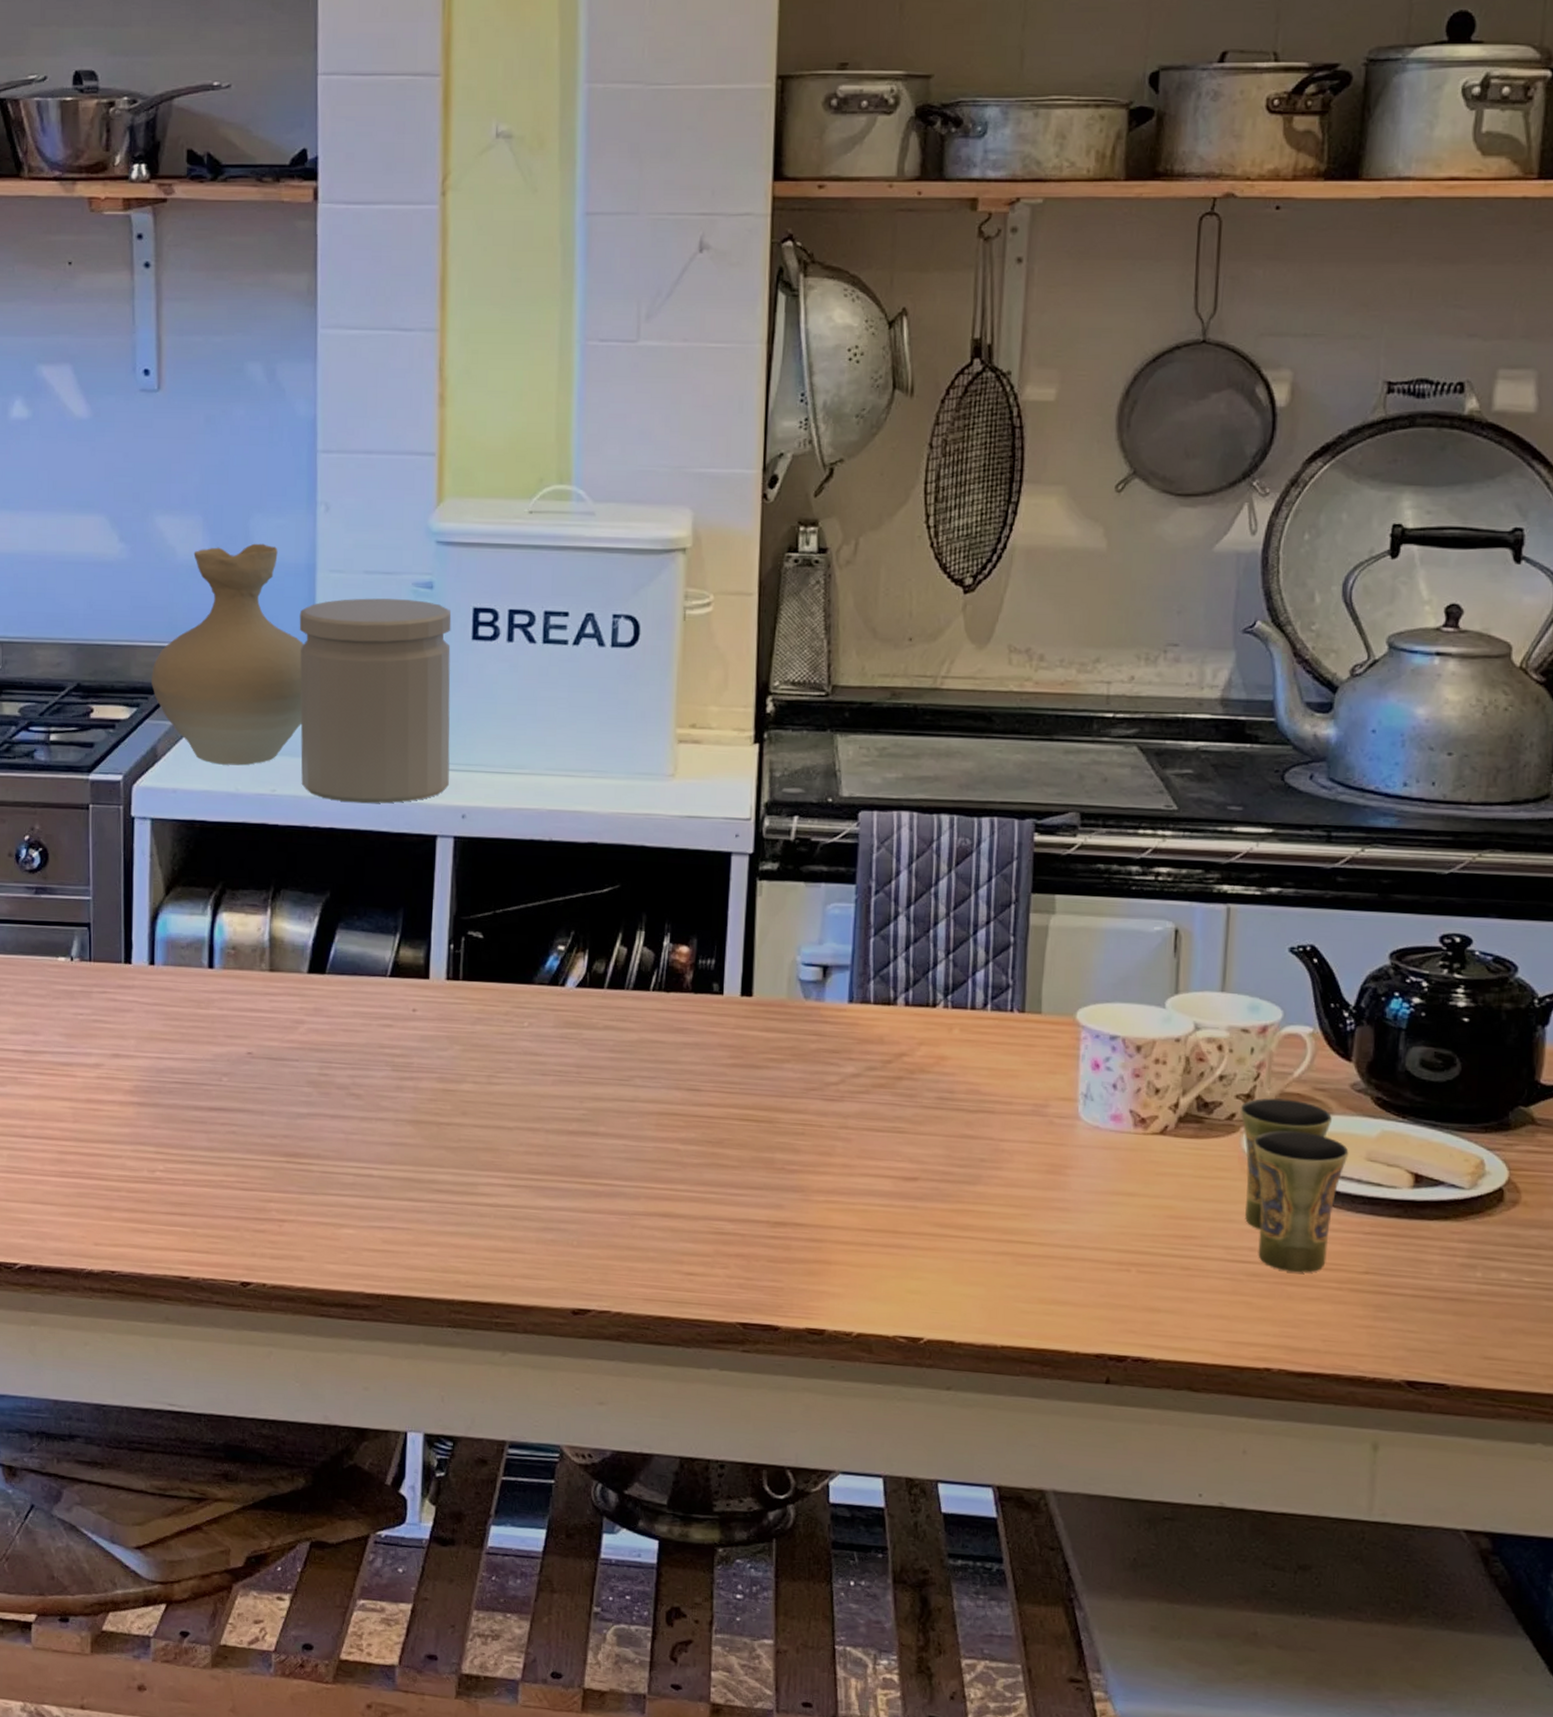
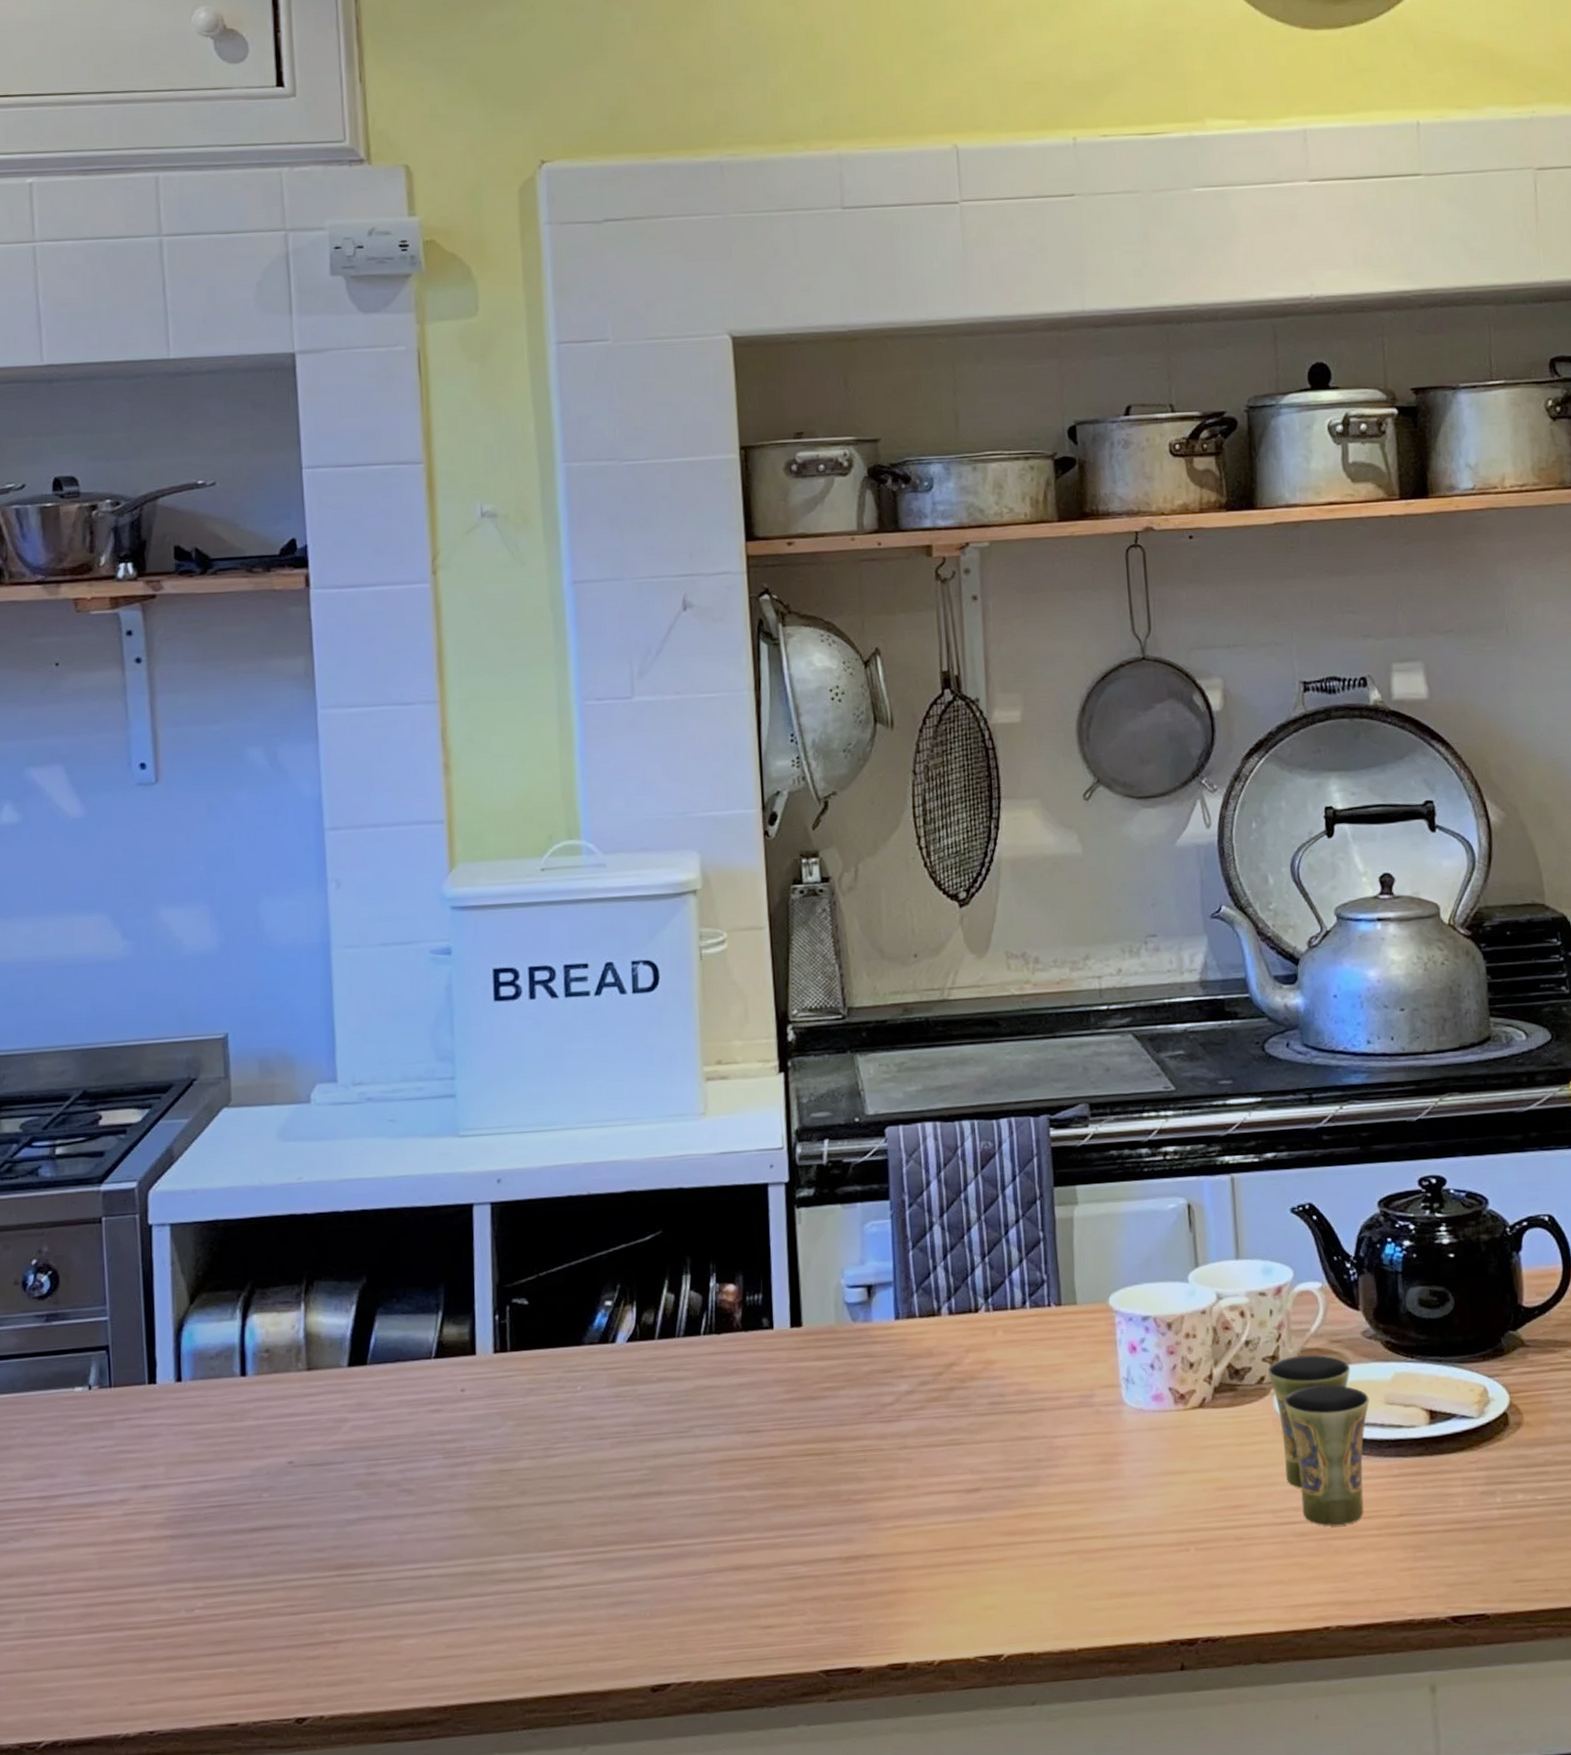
ceramic jug: present [151,543,303,766] -> none [163,926,326,1158]
jar: present [299,598,452,804] -> none [316,967,481,1181]

